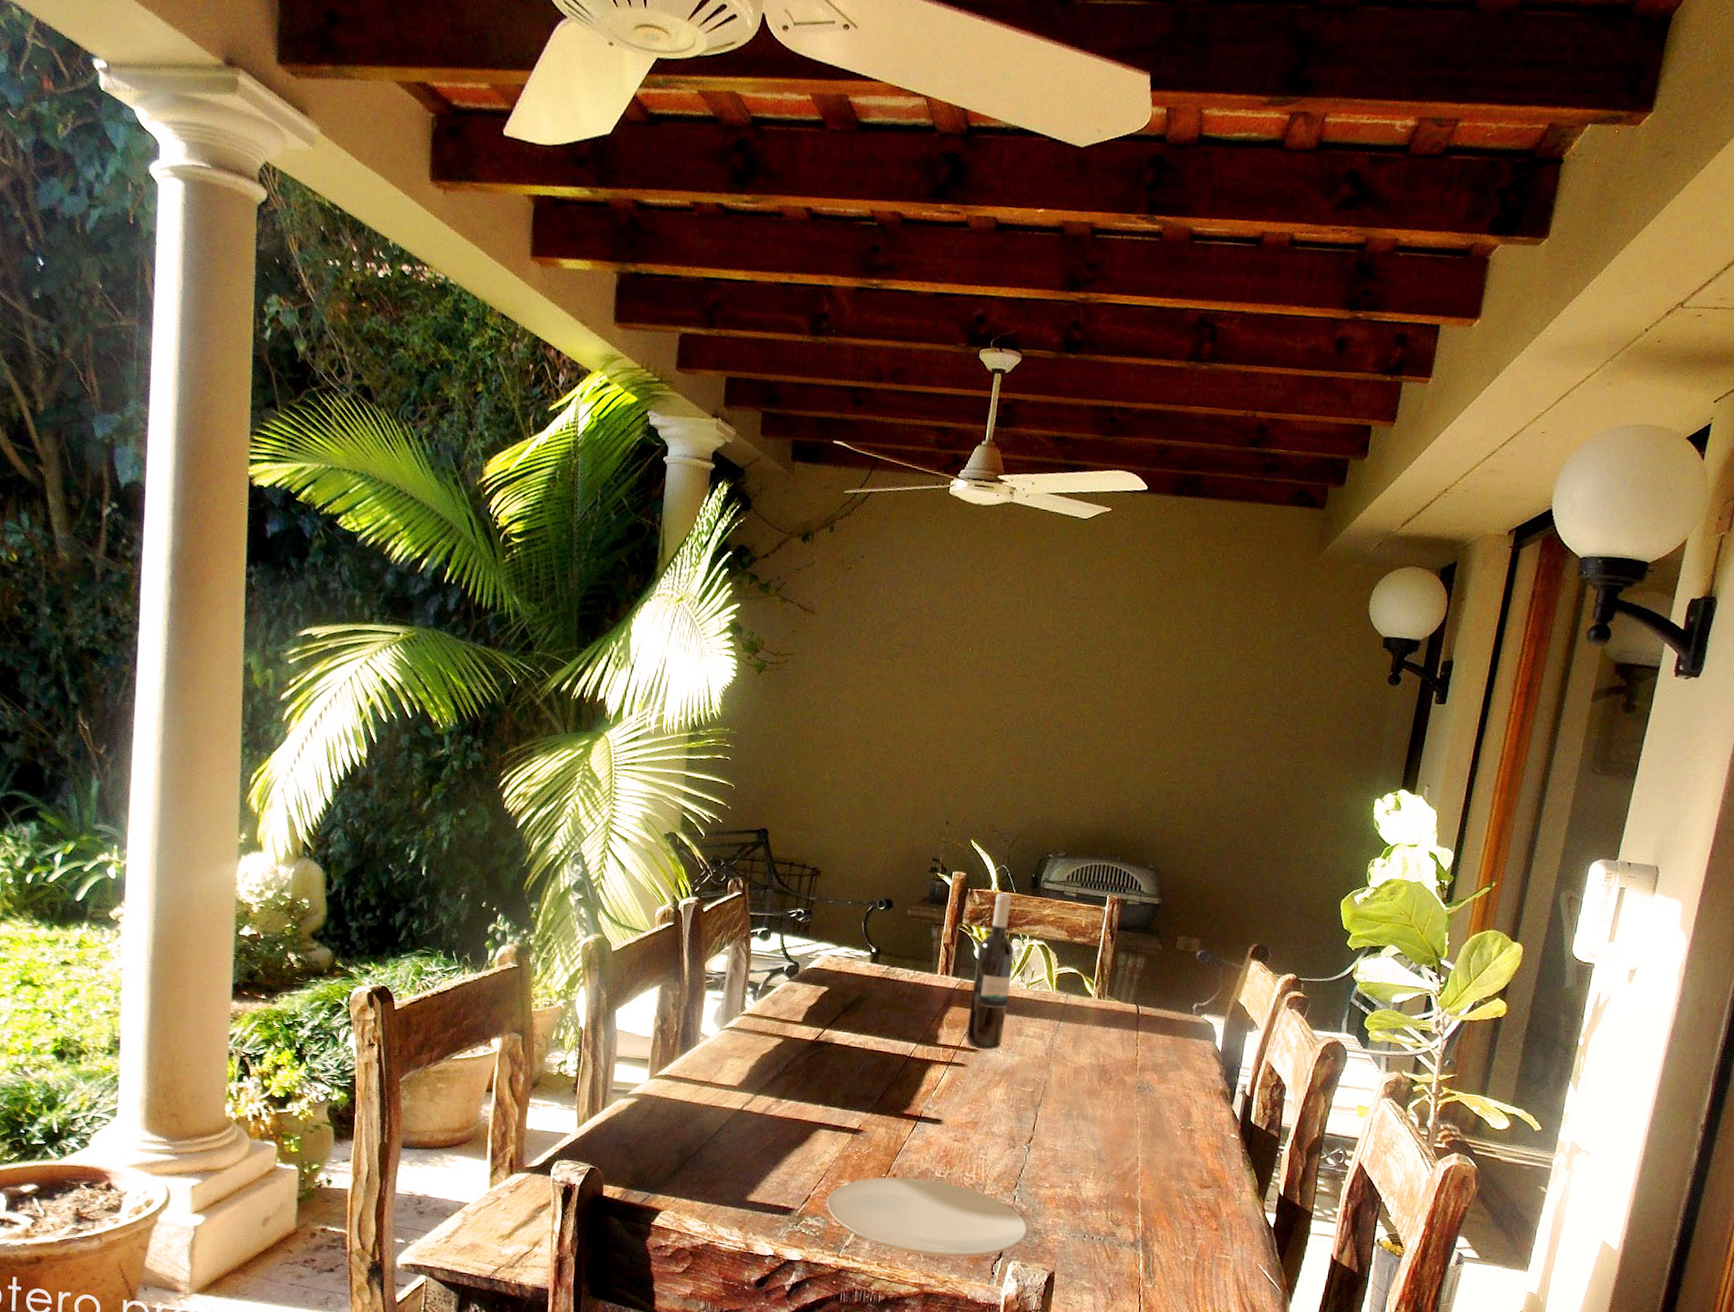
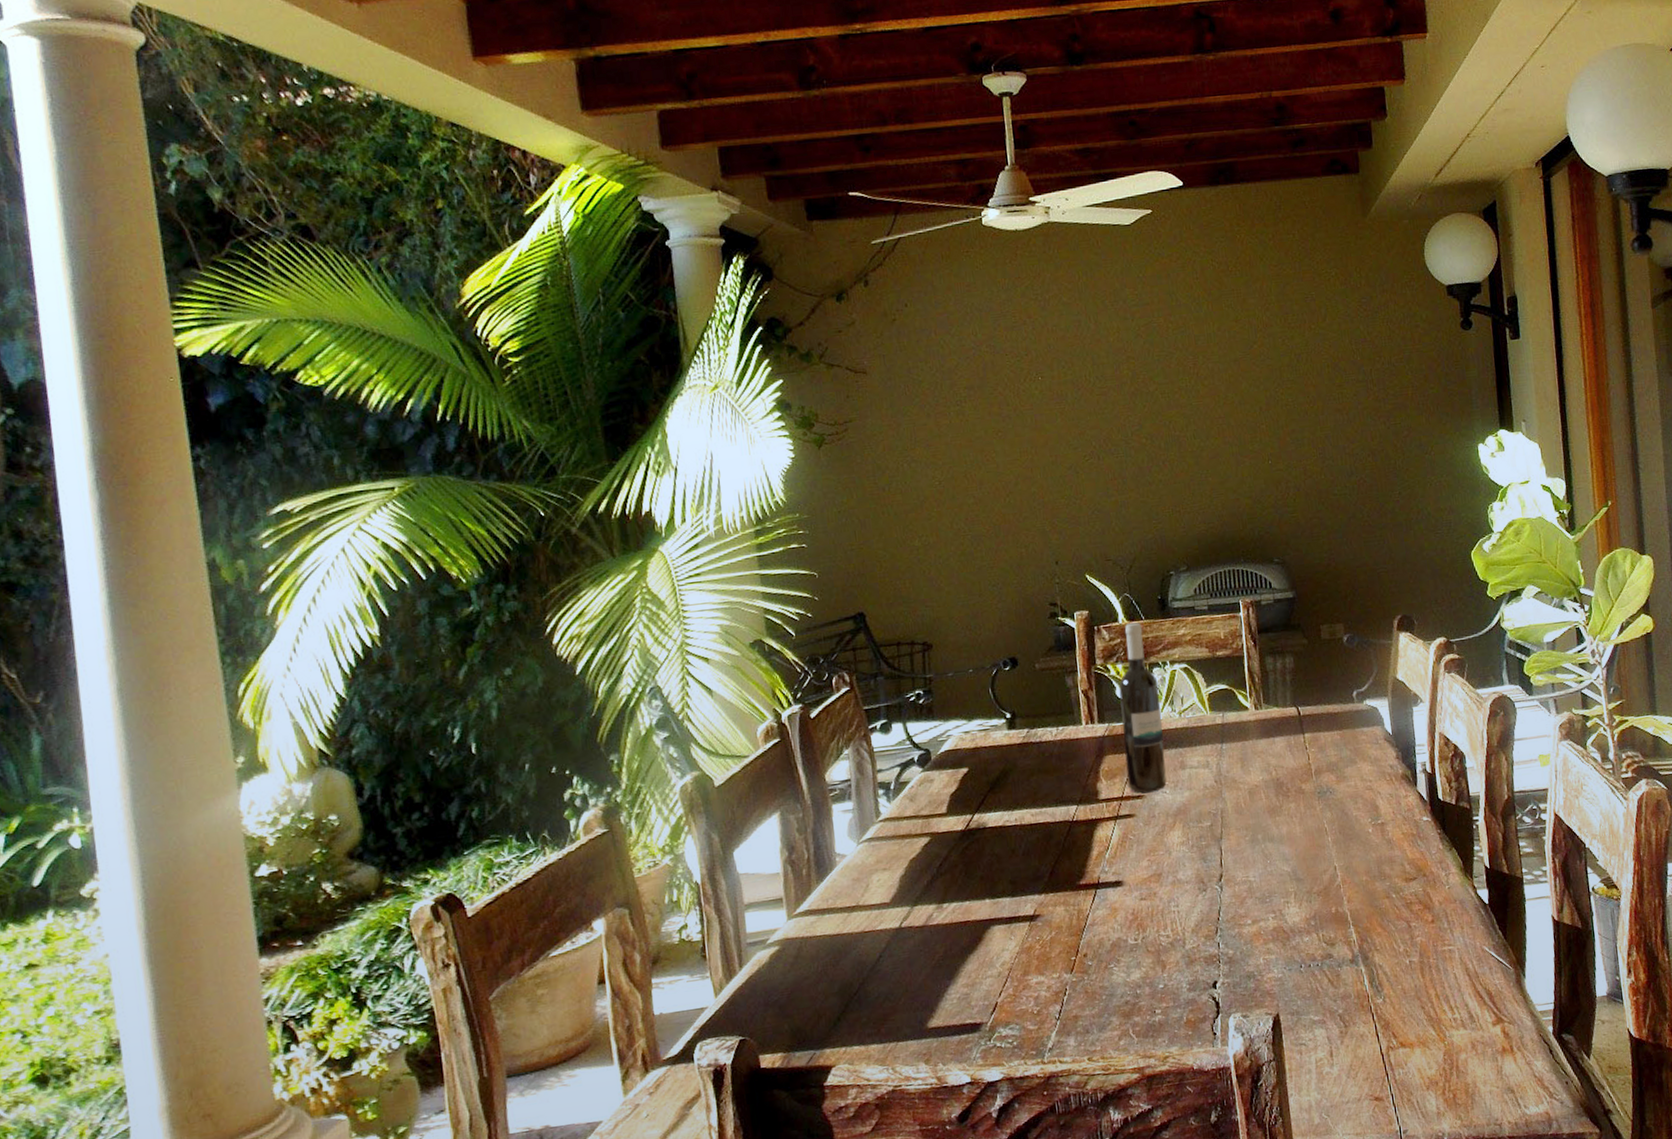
plate: present [826,1177,1027,1258] -> none [1017,947,1240,1038]

